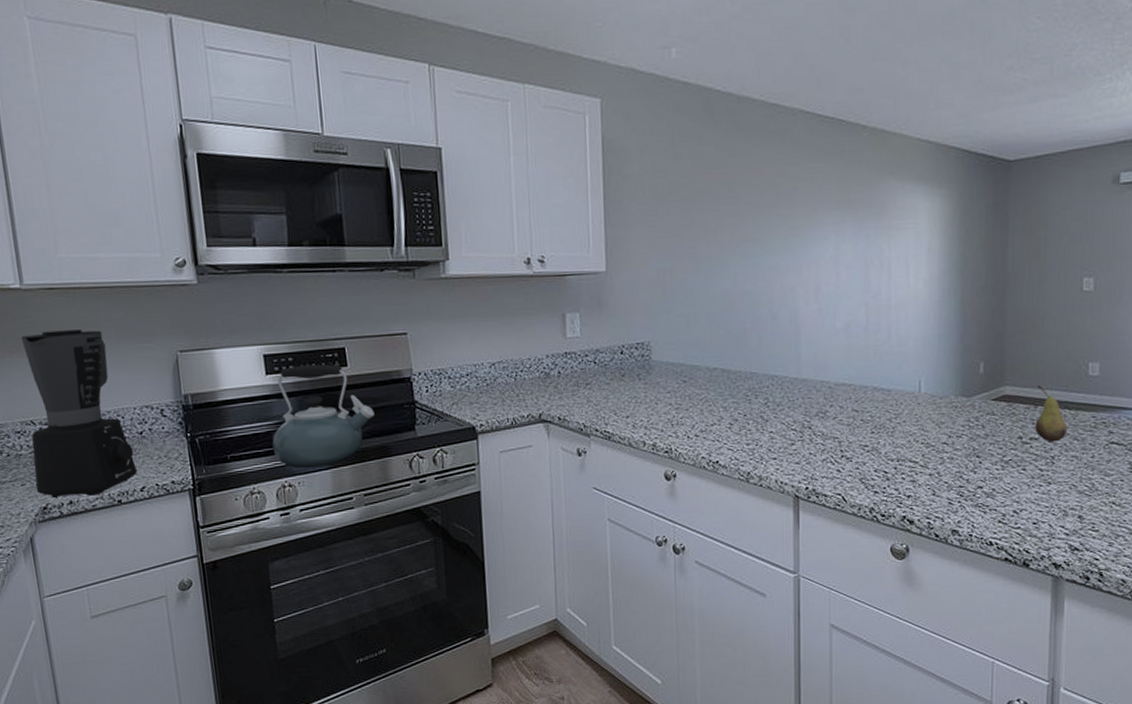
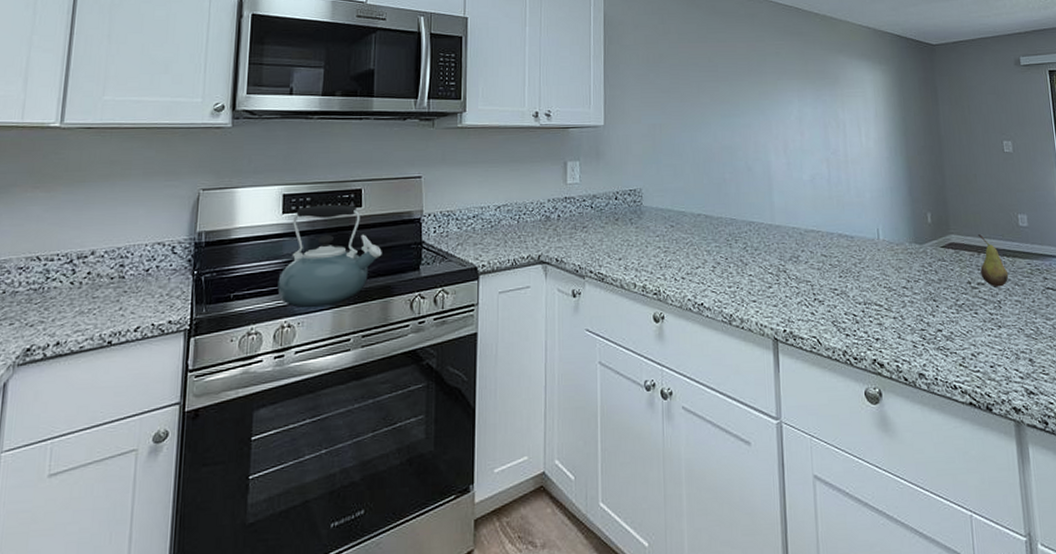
blender: present [21,329,137,499] -> none [24,167,135,339]

